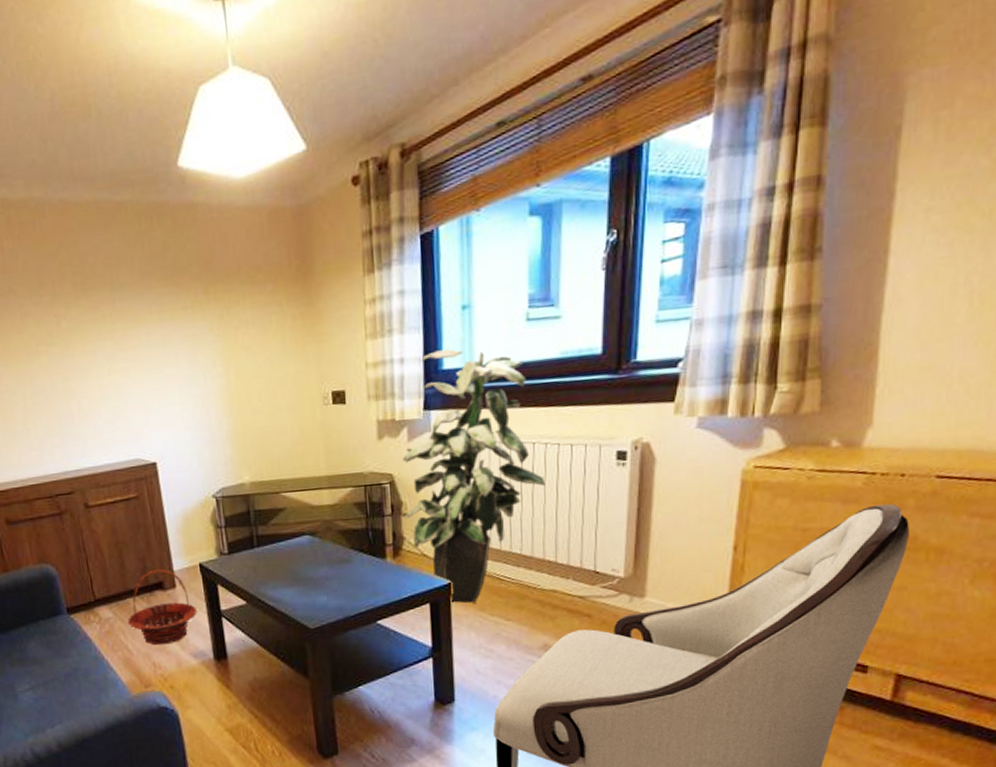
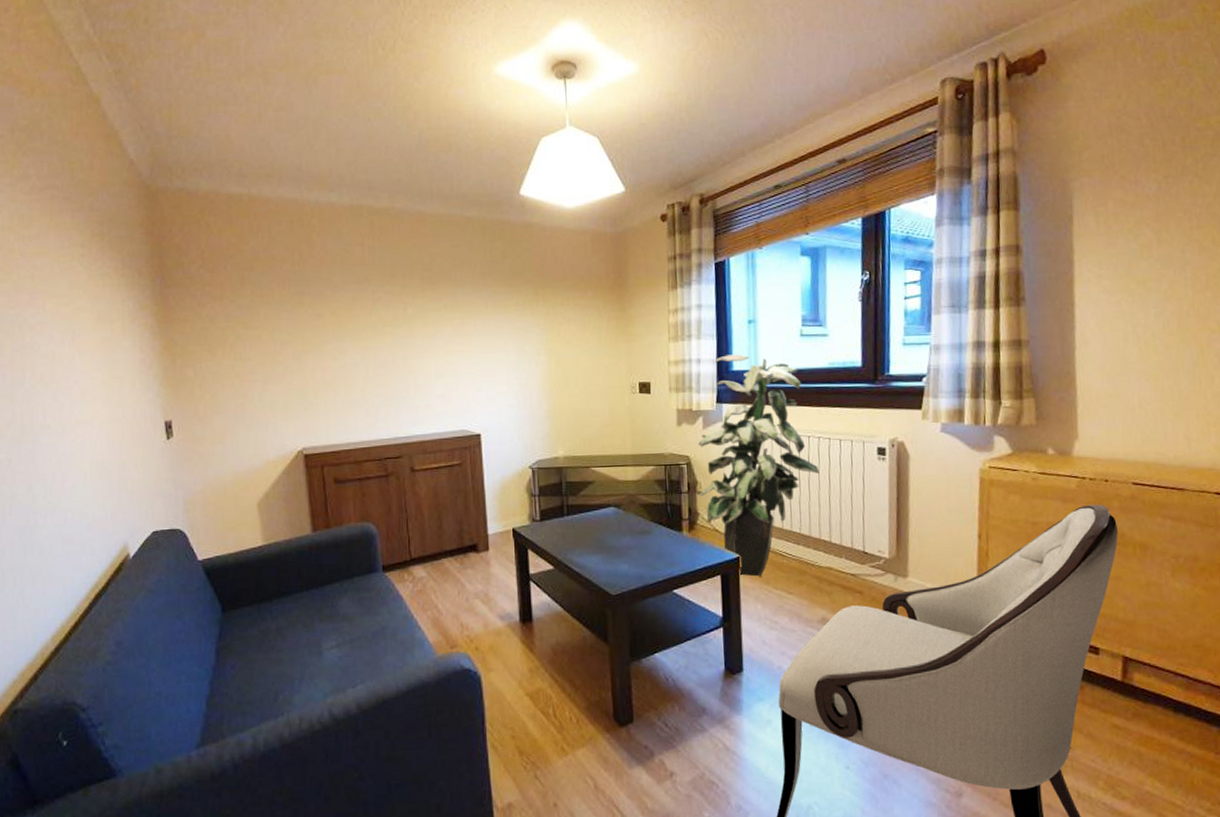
basket: present [127,569,198,646] -> none [439,532,508,606]

